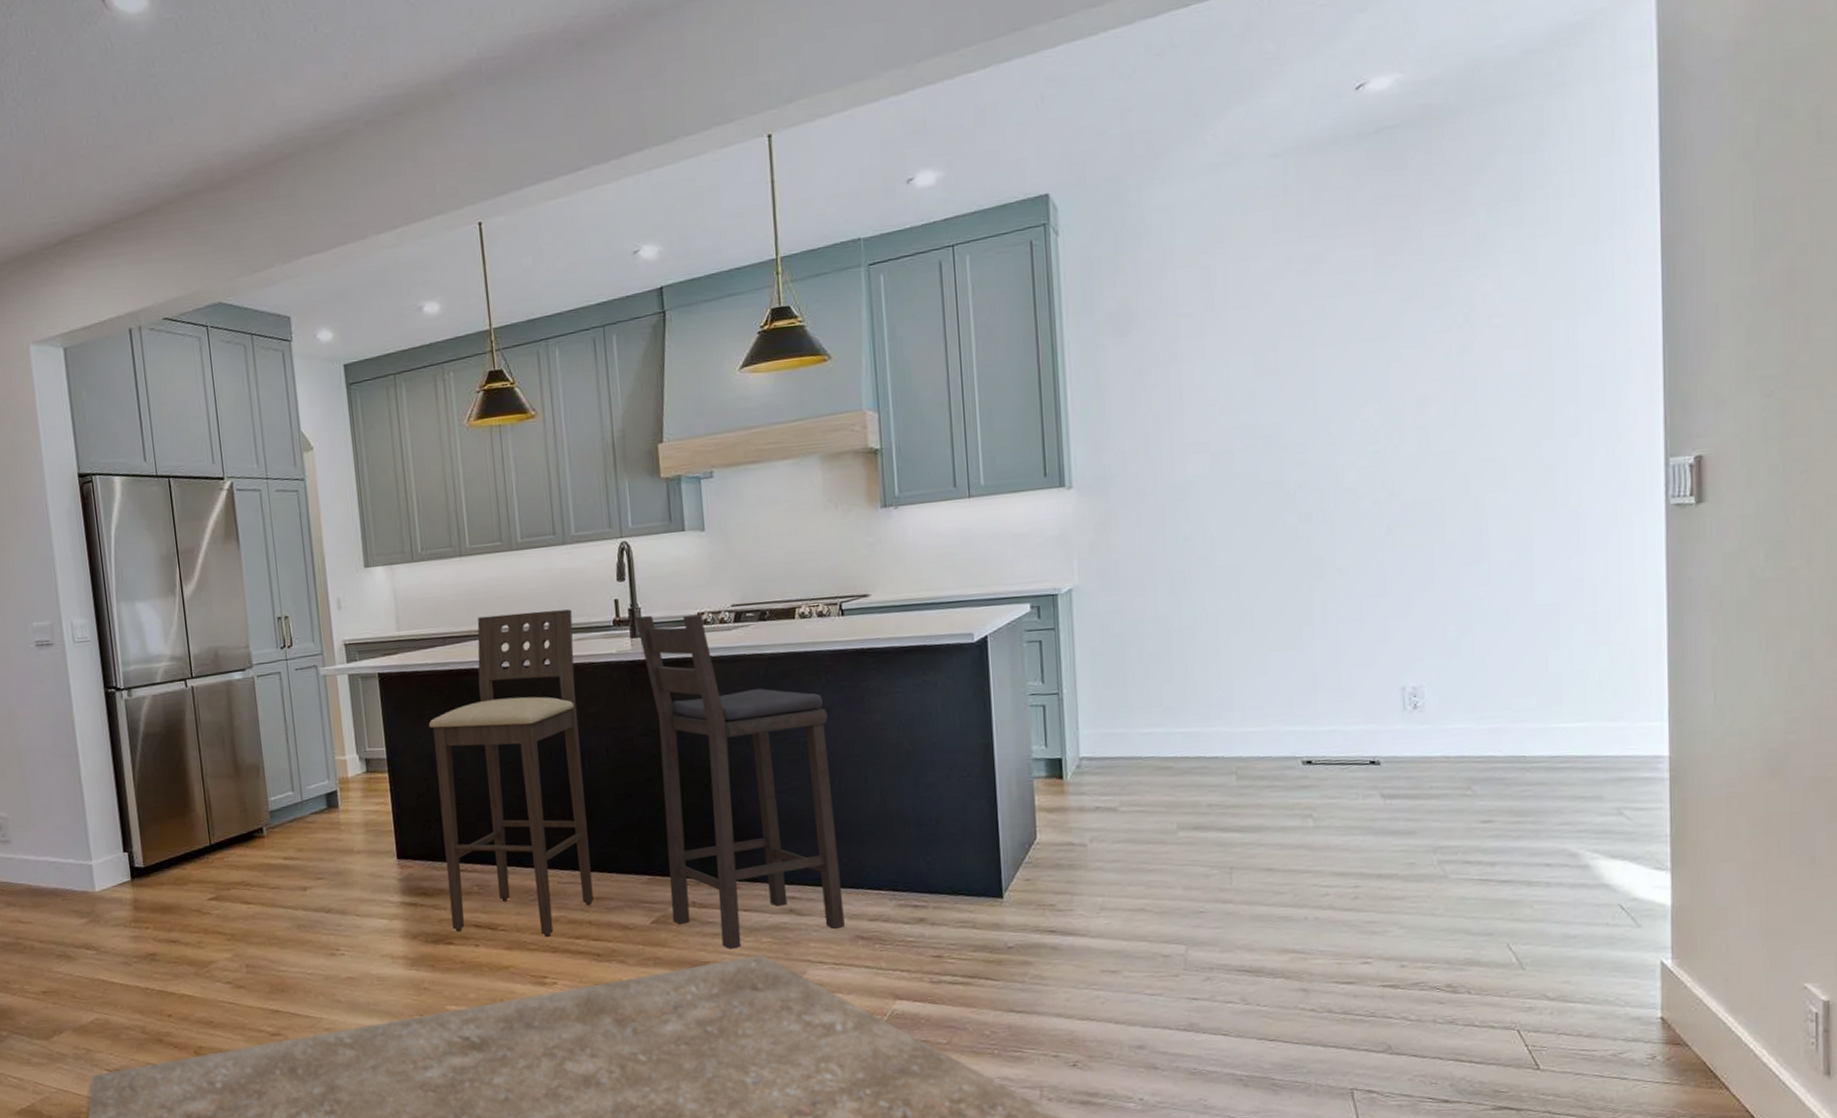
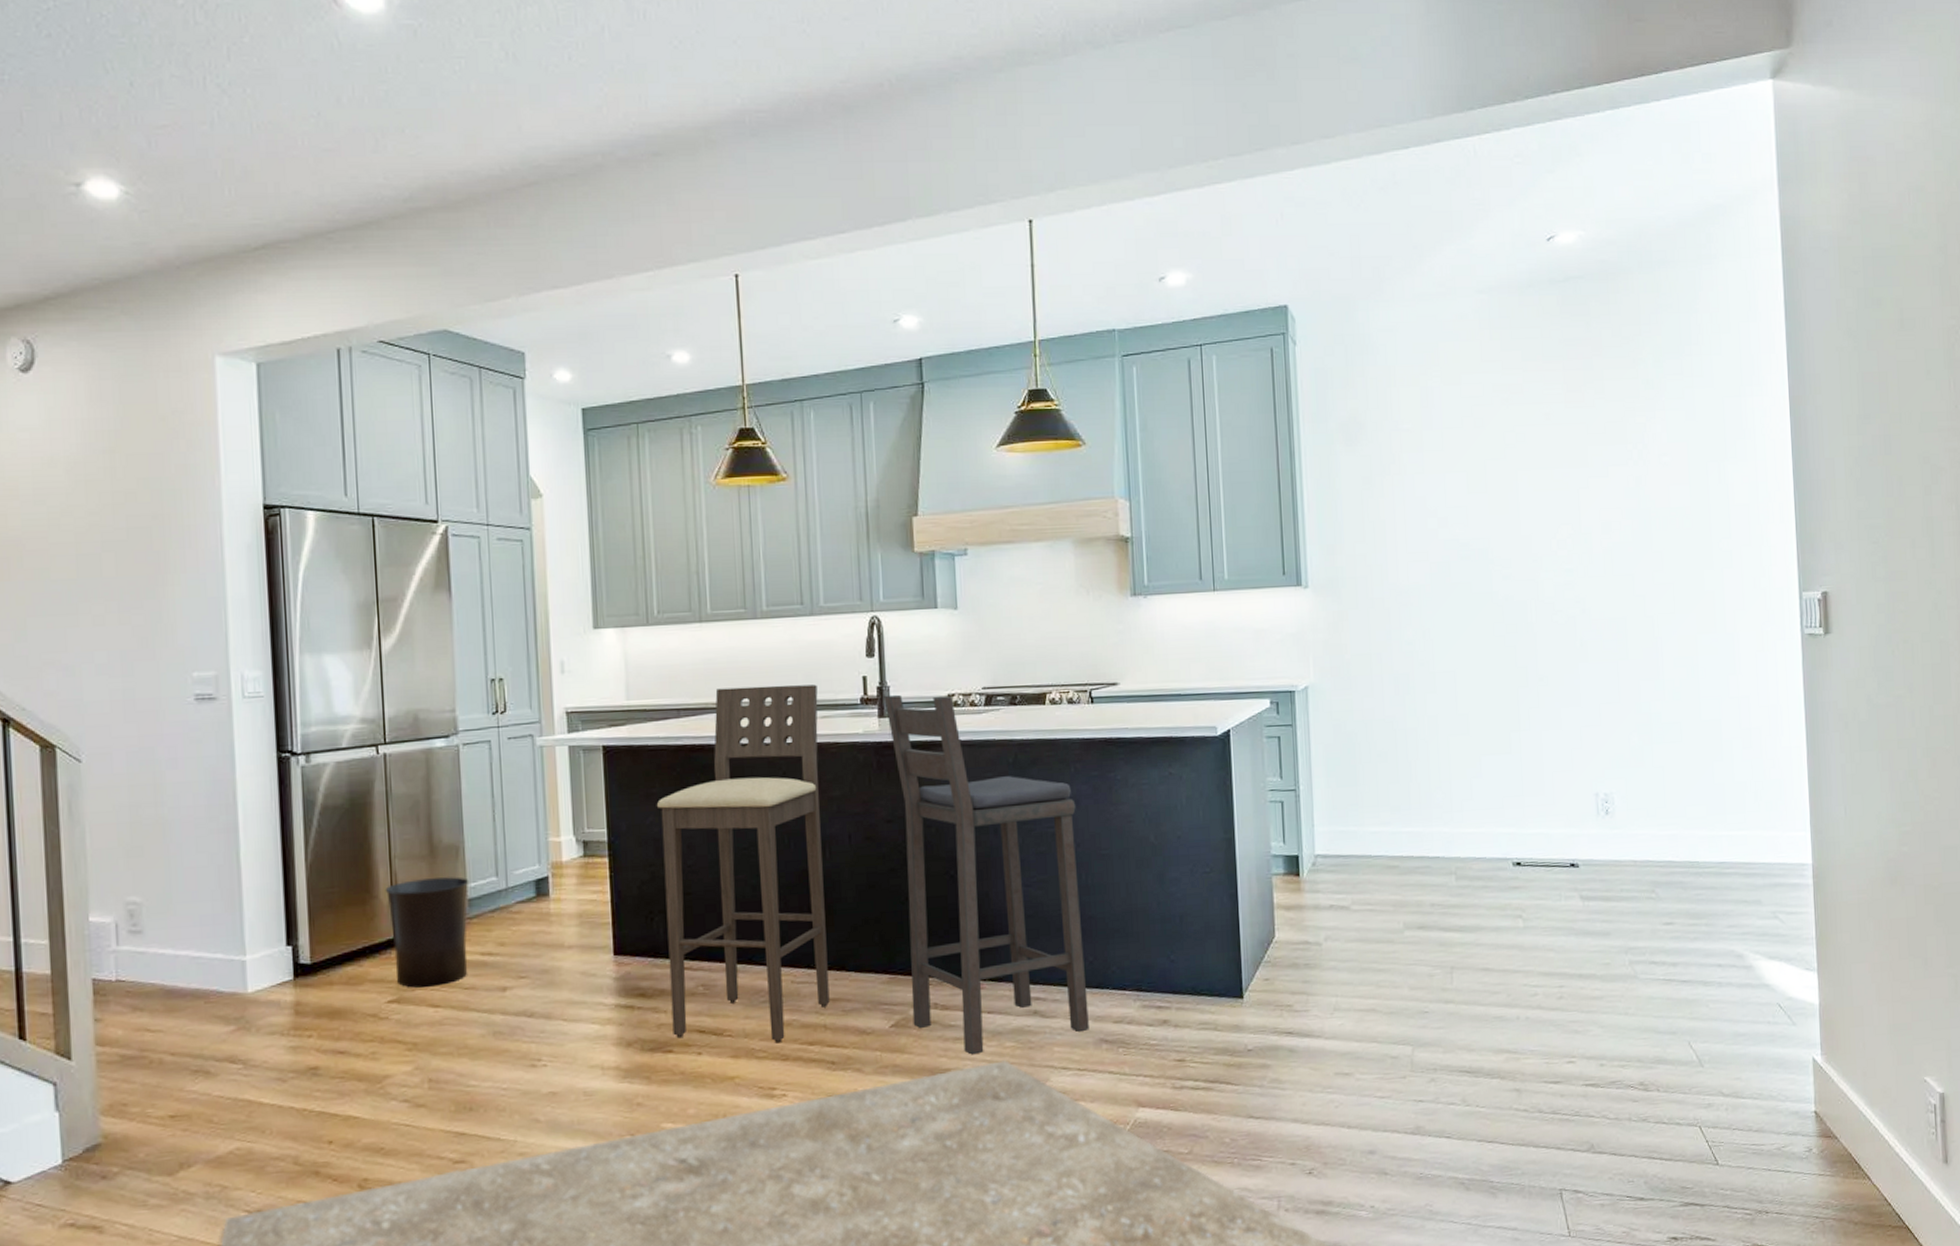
waste bin: none [200,792,272,887] -> present [385,877,470,988]

